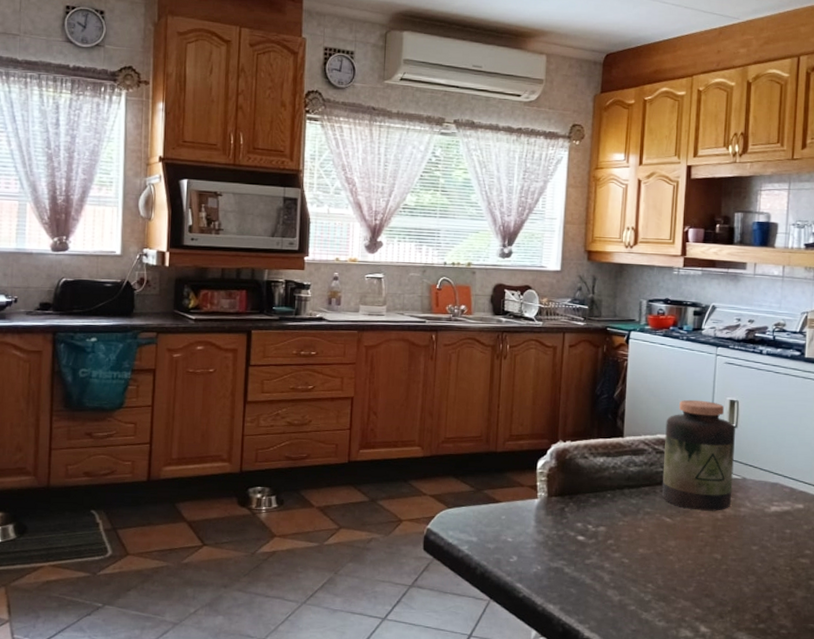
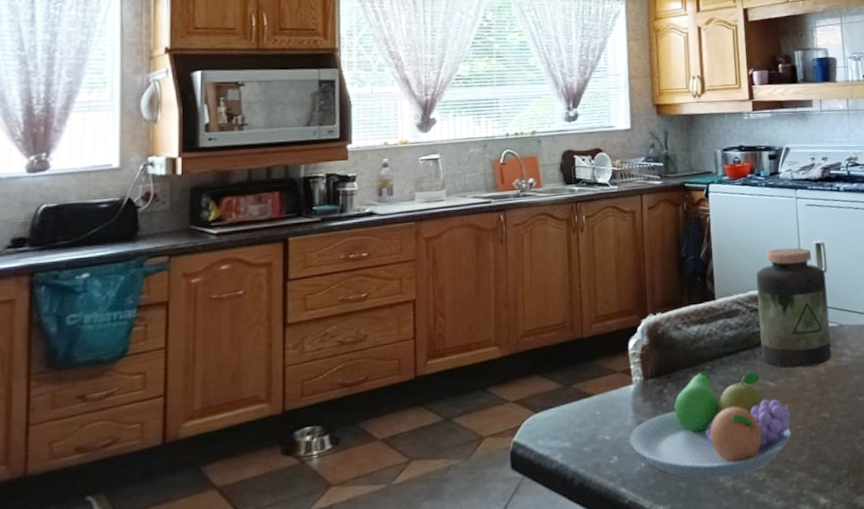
fruit bowl: none [529,497,683,592] -> present [629,370,791,479]

